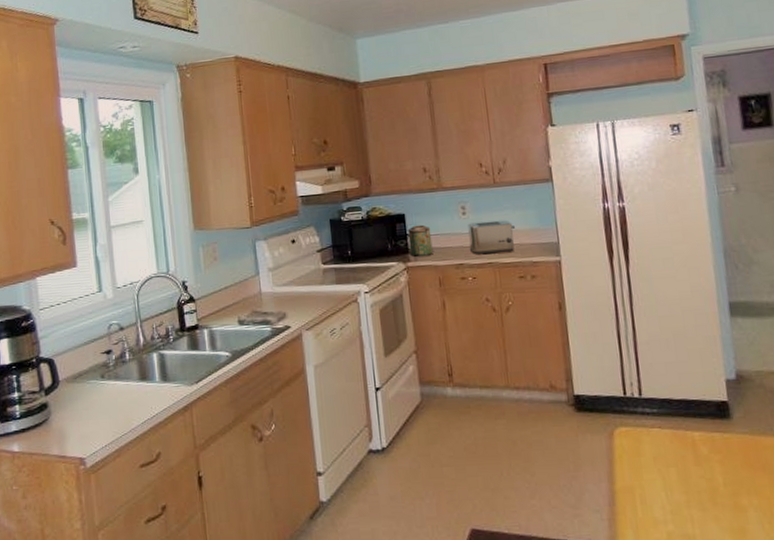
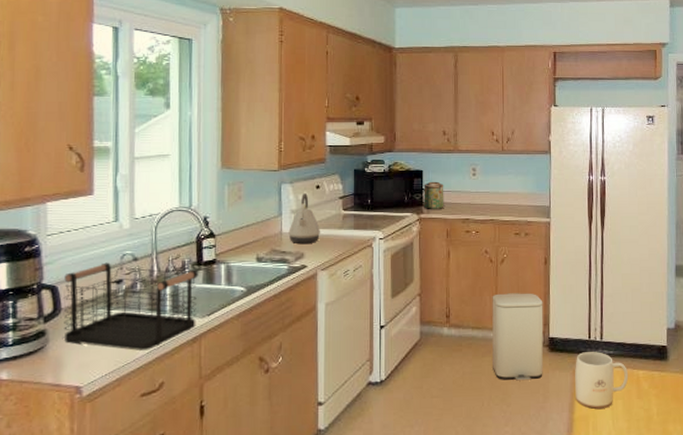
dish rack: none [59,333,186,421] -> present [63,262,199,351]
kettle: none [268,249,302,304] -> present [288,193,321,245]
toaster: present [467,220,516,255] -> none [475,183,517,212]
pedal bin: none [499,344,571,446] -> present [492,293,544,381]
mug: none [610,410,681,478] -> present [574,352,629,409]

